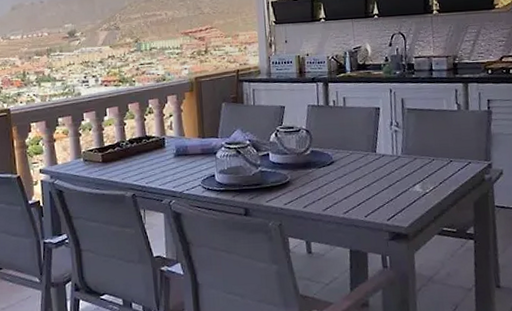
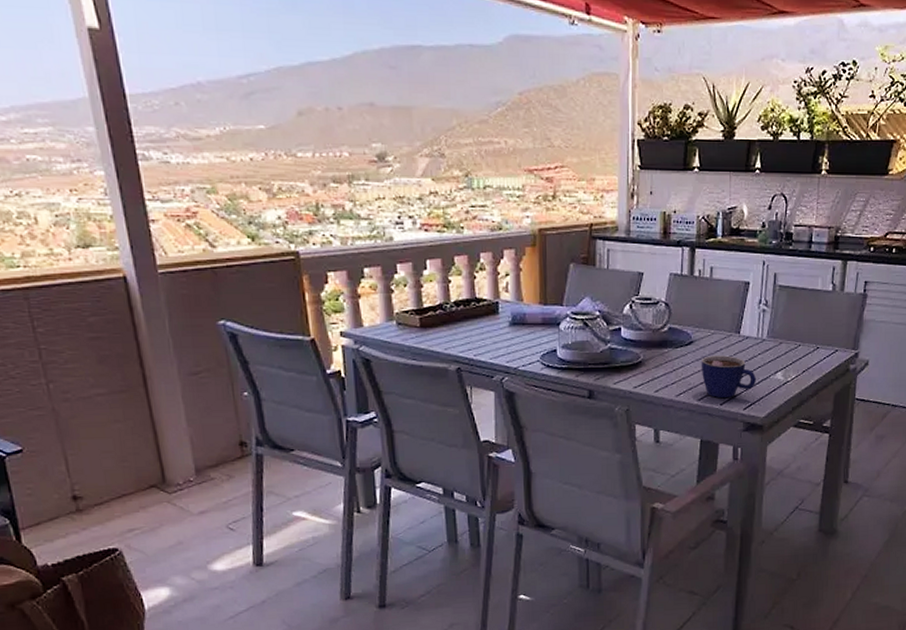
cup: none [343,172,397,211] -> present [701,355,757,399]

